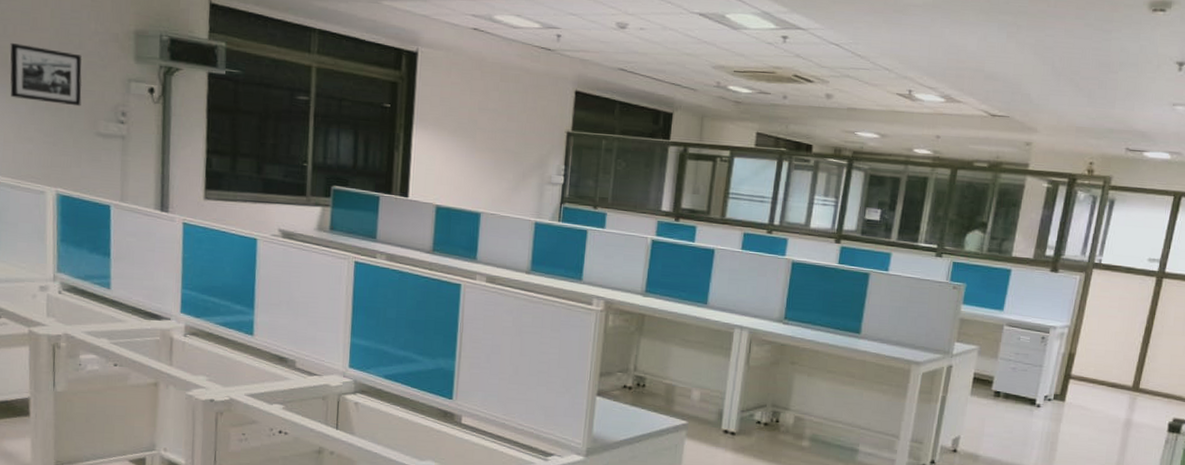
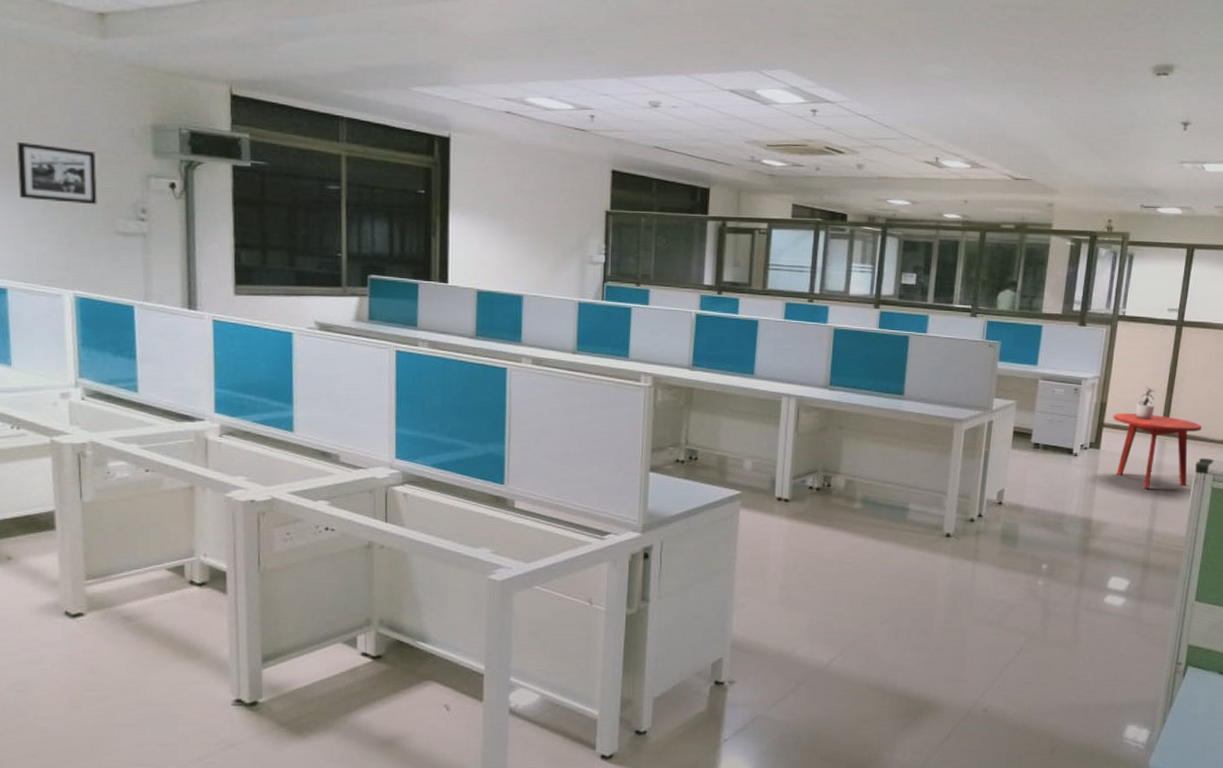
side table: none [1081,365,1178,447] -> present [1113,413,1202,490]
potted plant: none [1106,338,1129,374] -> present [1136,385,1155,419]

